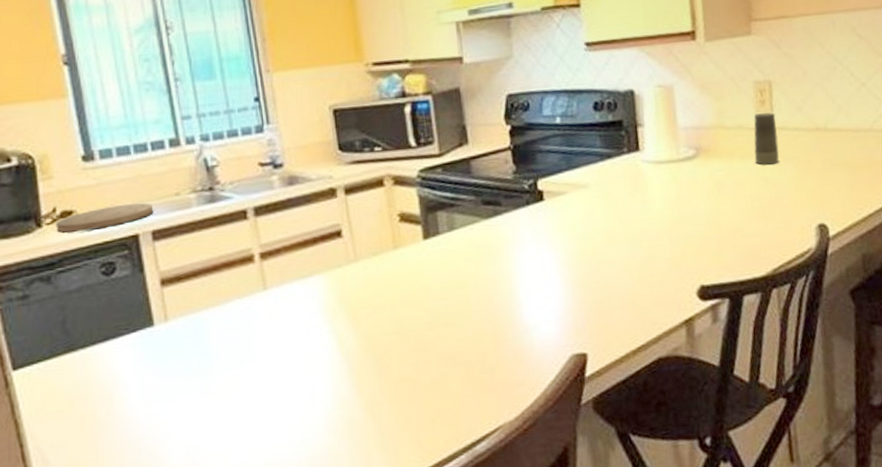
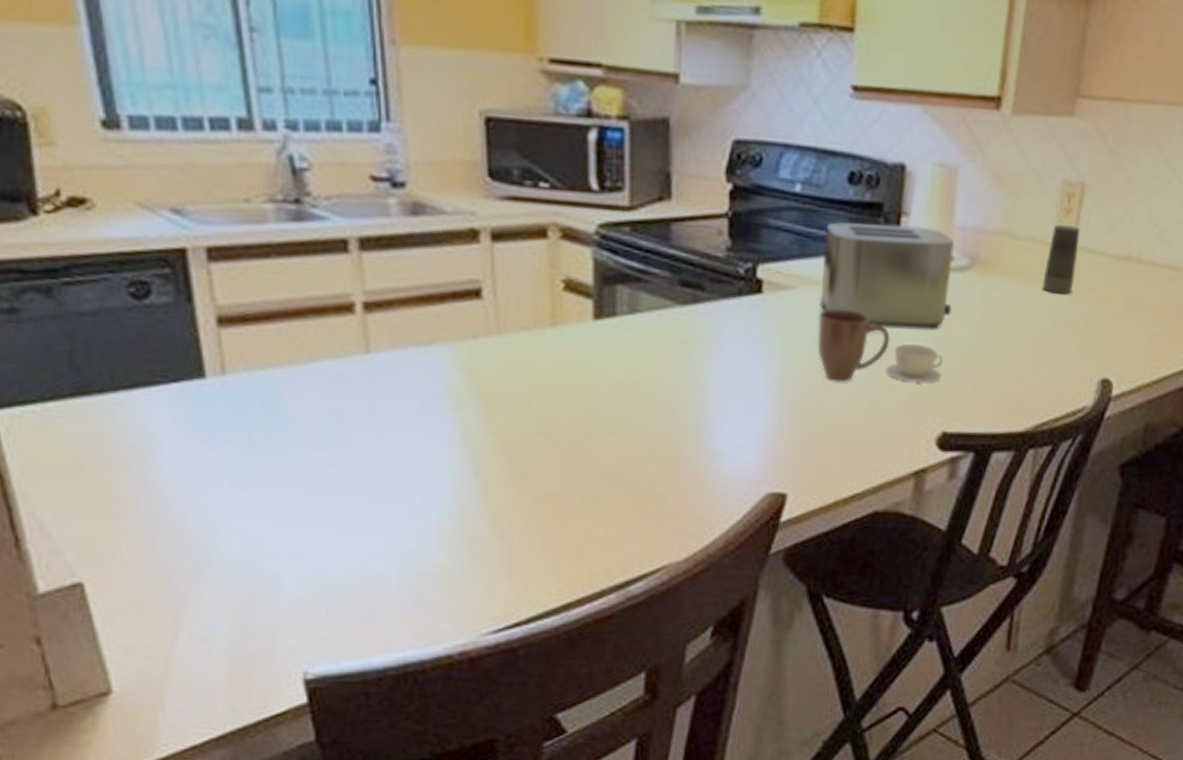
cutting board: present [56,203,154,233] -> none [60,201,210,232]
toaster: none [583,132,689,212] -> present [820,222,956,330]
mug: none [589,202,646,258] -> present [817,308,890,381]
teacup: none [646,220,692,250] -> present [885,343,944,382]

